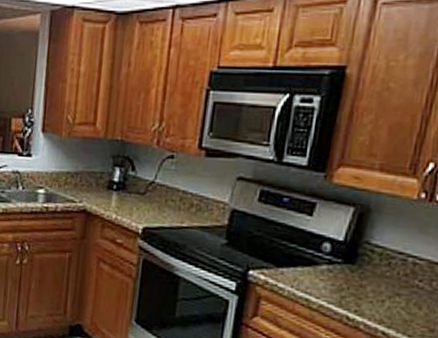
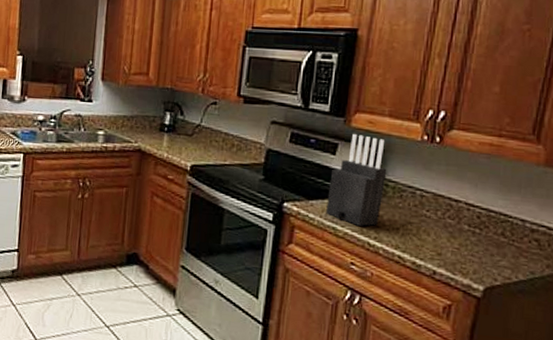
knife block: none [298,190,374,298] -> present [326,133,387,226]

